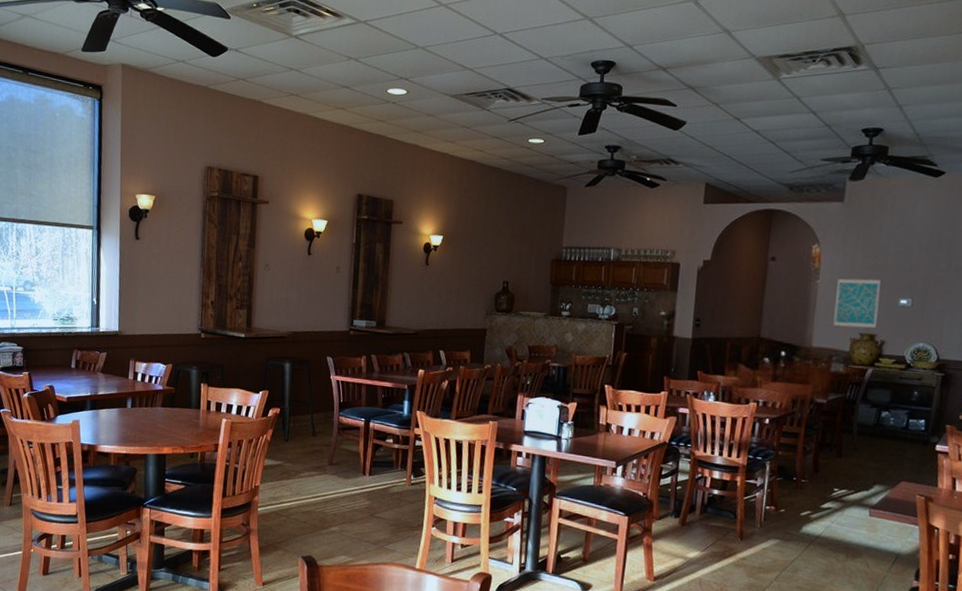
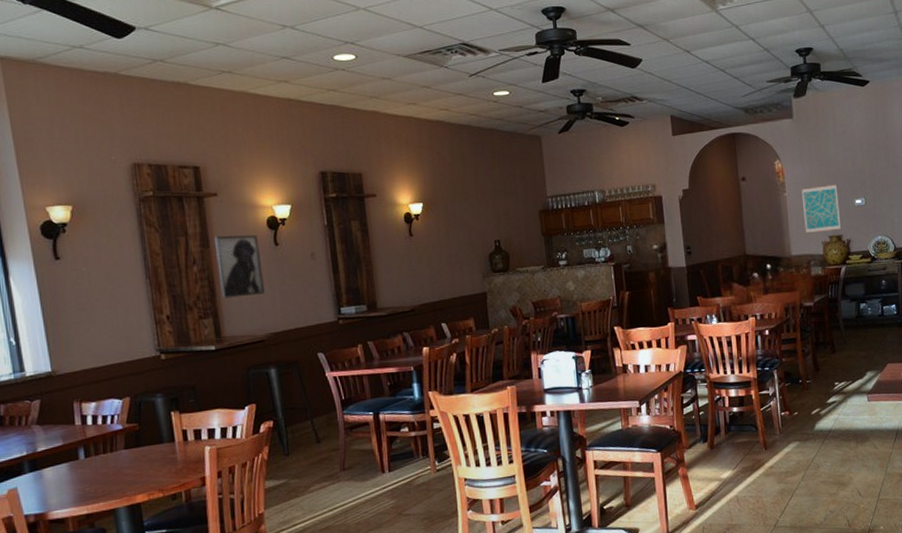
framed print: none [257,238,295,296] -> present [214,234,265,298]

